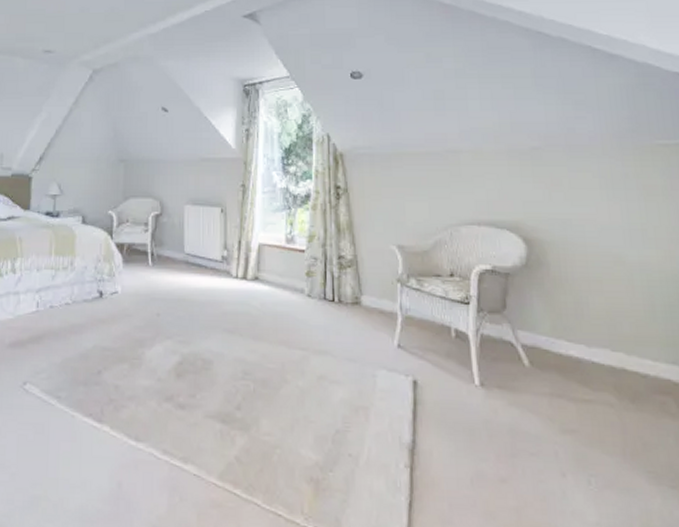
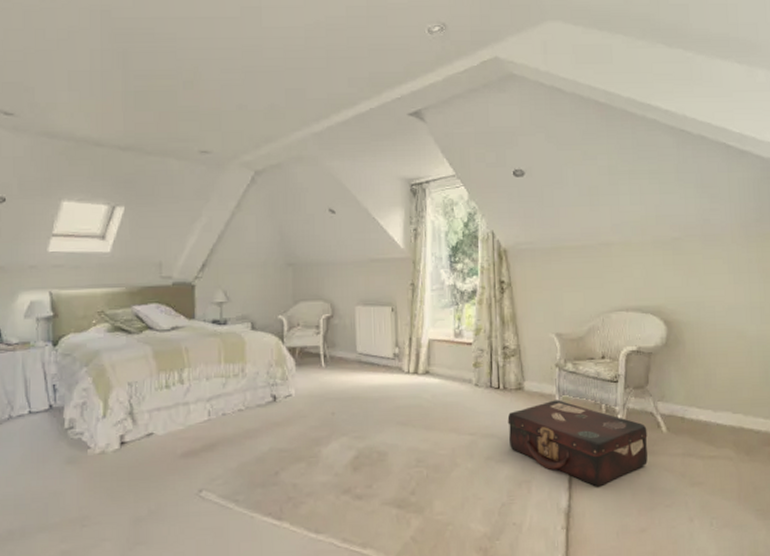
suitcase: none [343,318,507,423] -> present [507,400,648,487]

